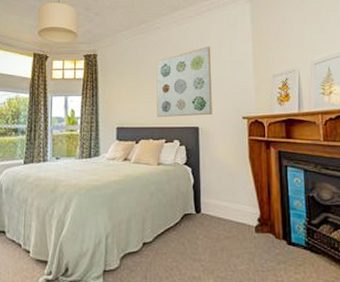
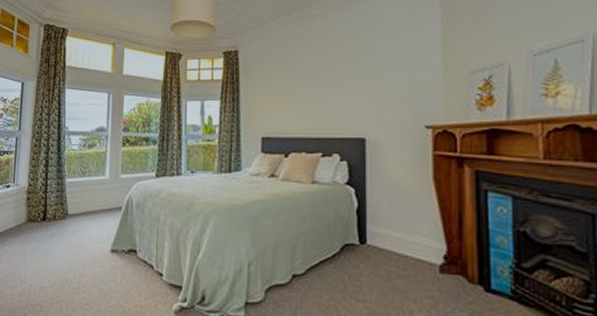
wall art: present [156,47,212,118] -> none [311,36,384,127]

